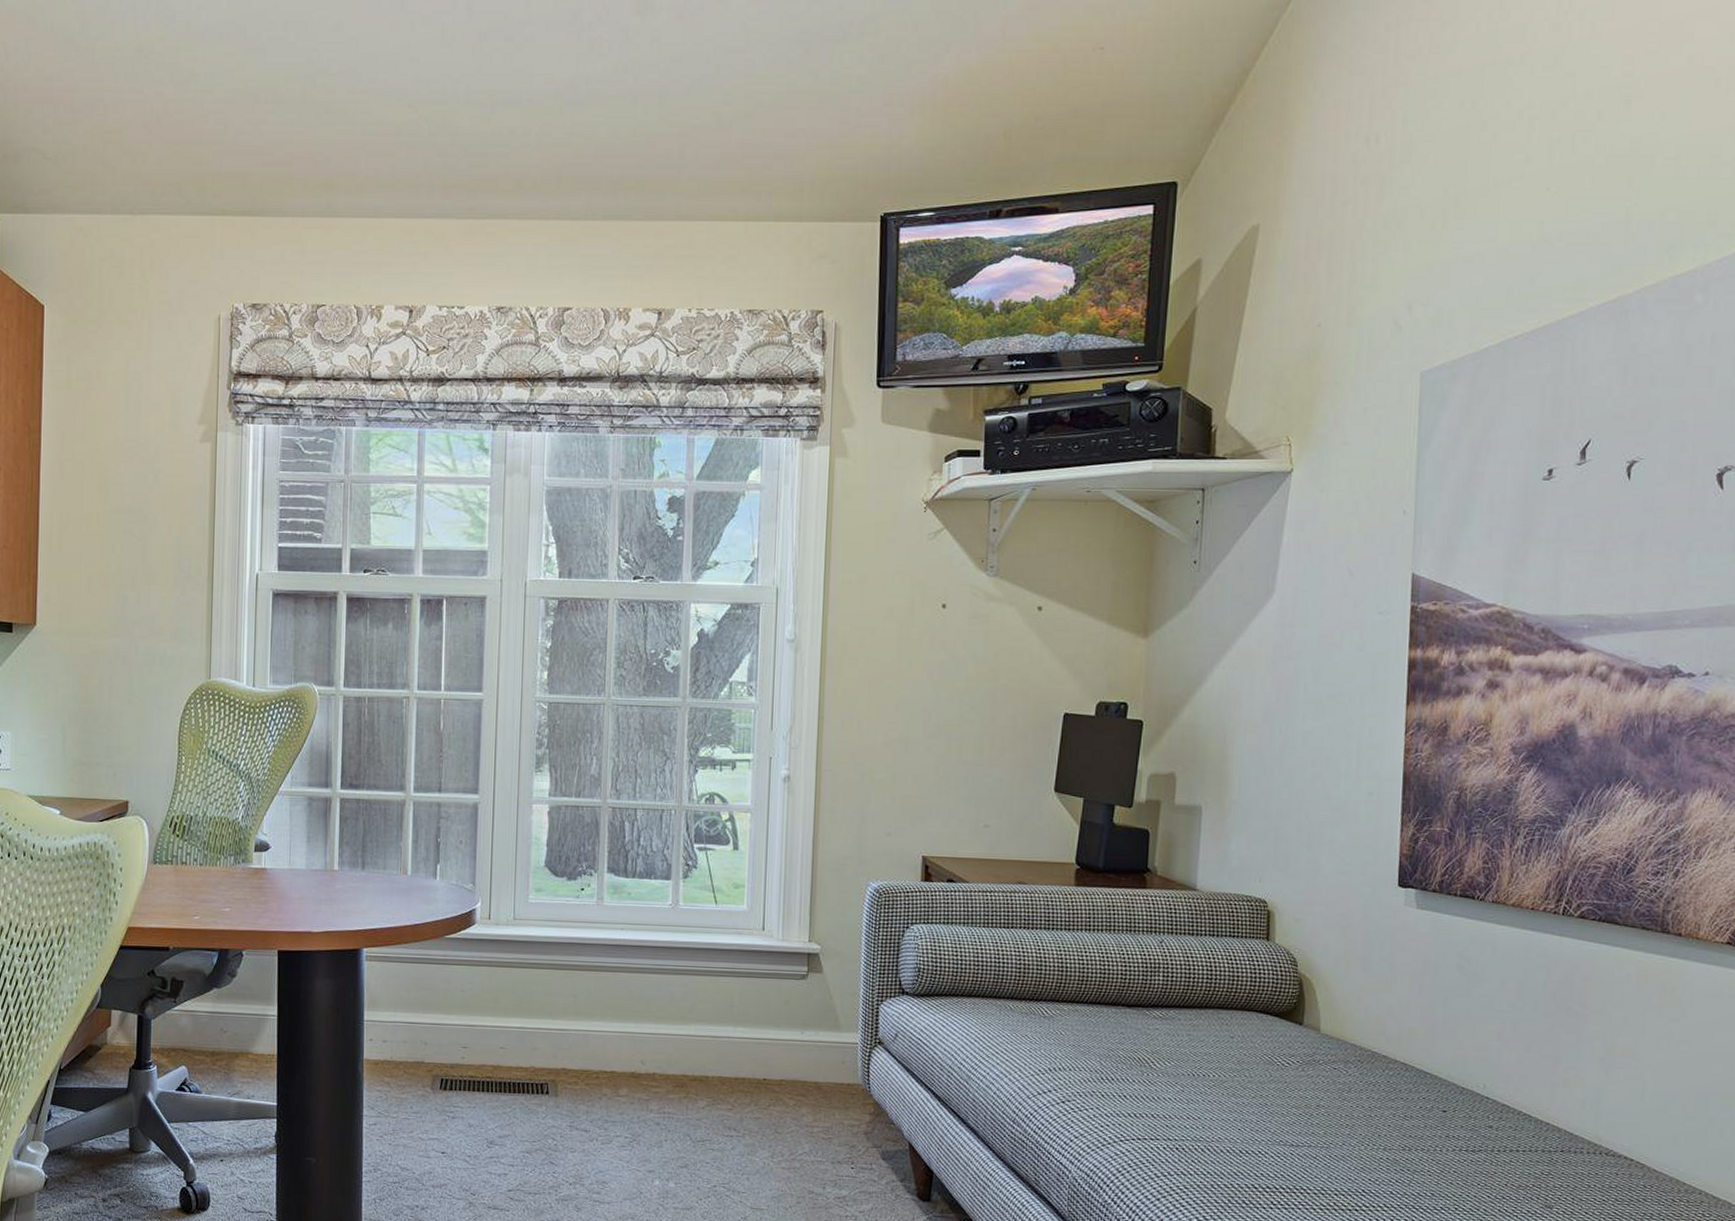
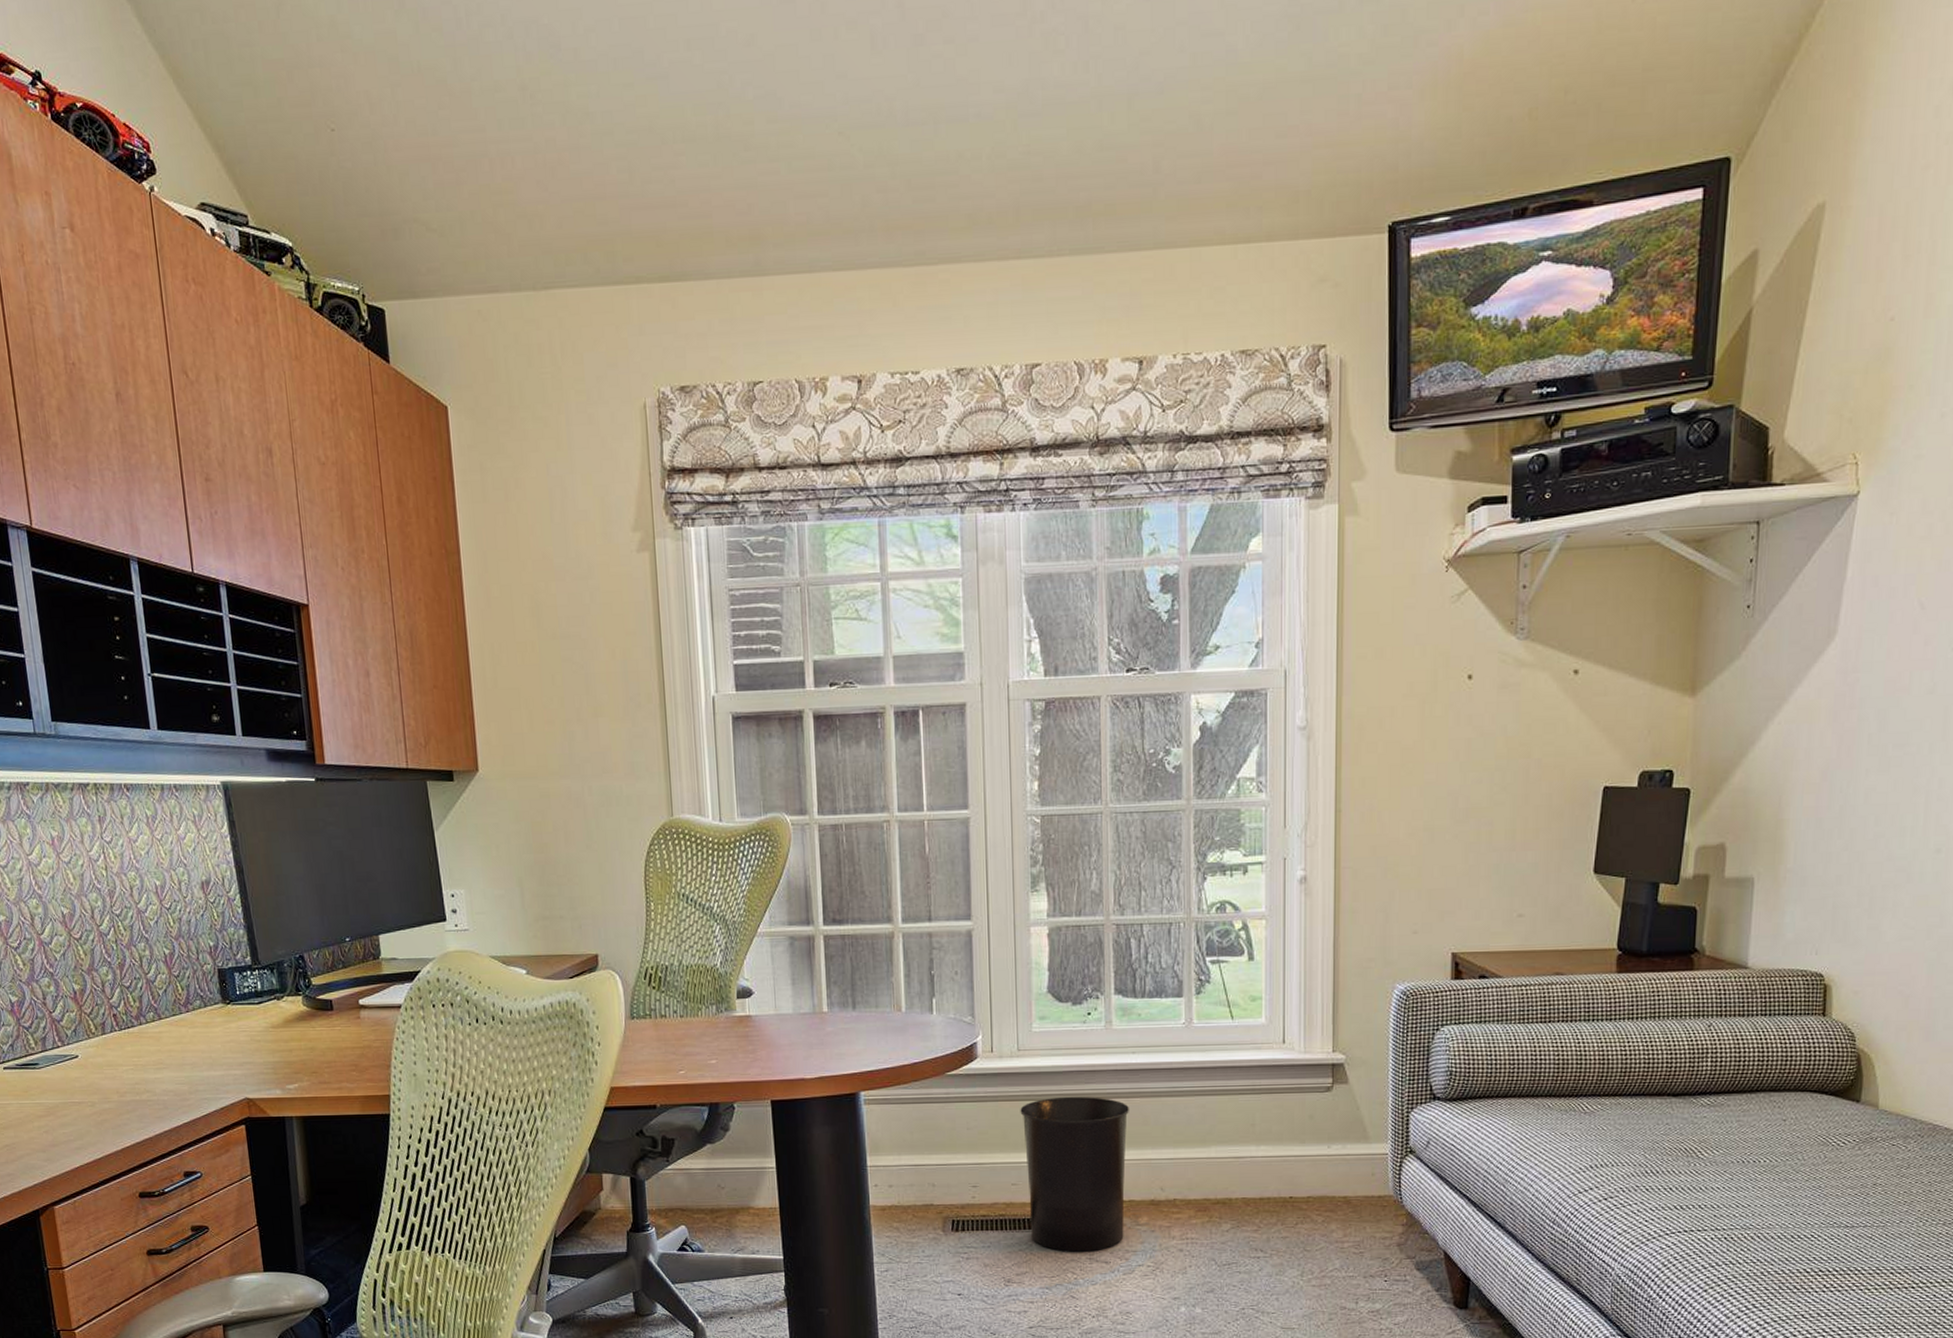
waste bin: none [512,966,616,1119] -> present [1020,1096,1130,1252]

